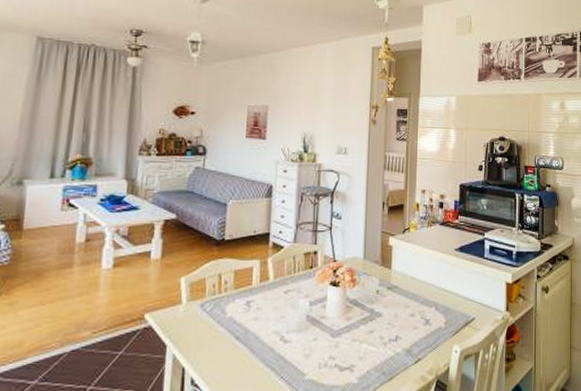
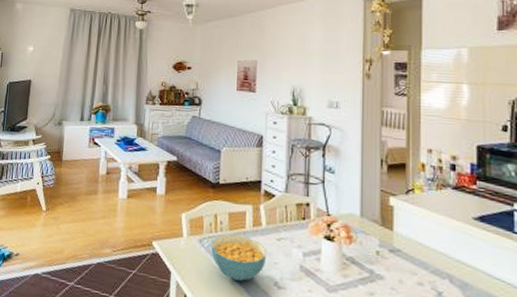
cereal bowl: none [213,293,274,342] -> present [211,234,267,281]

